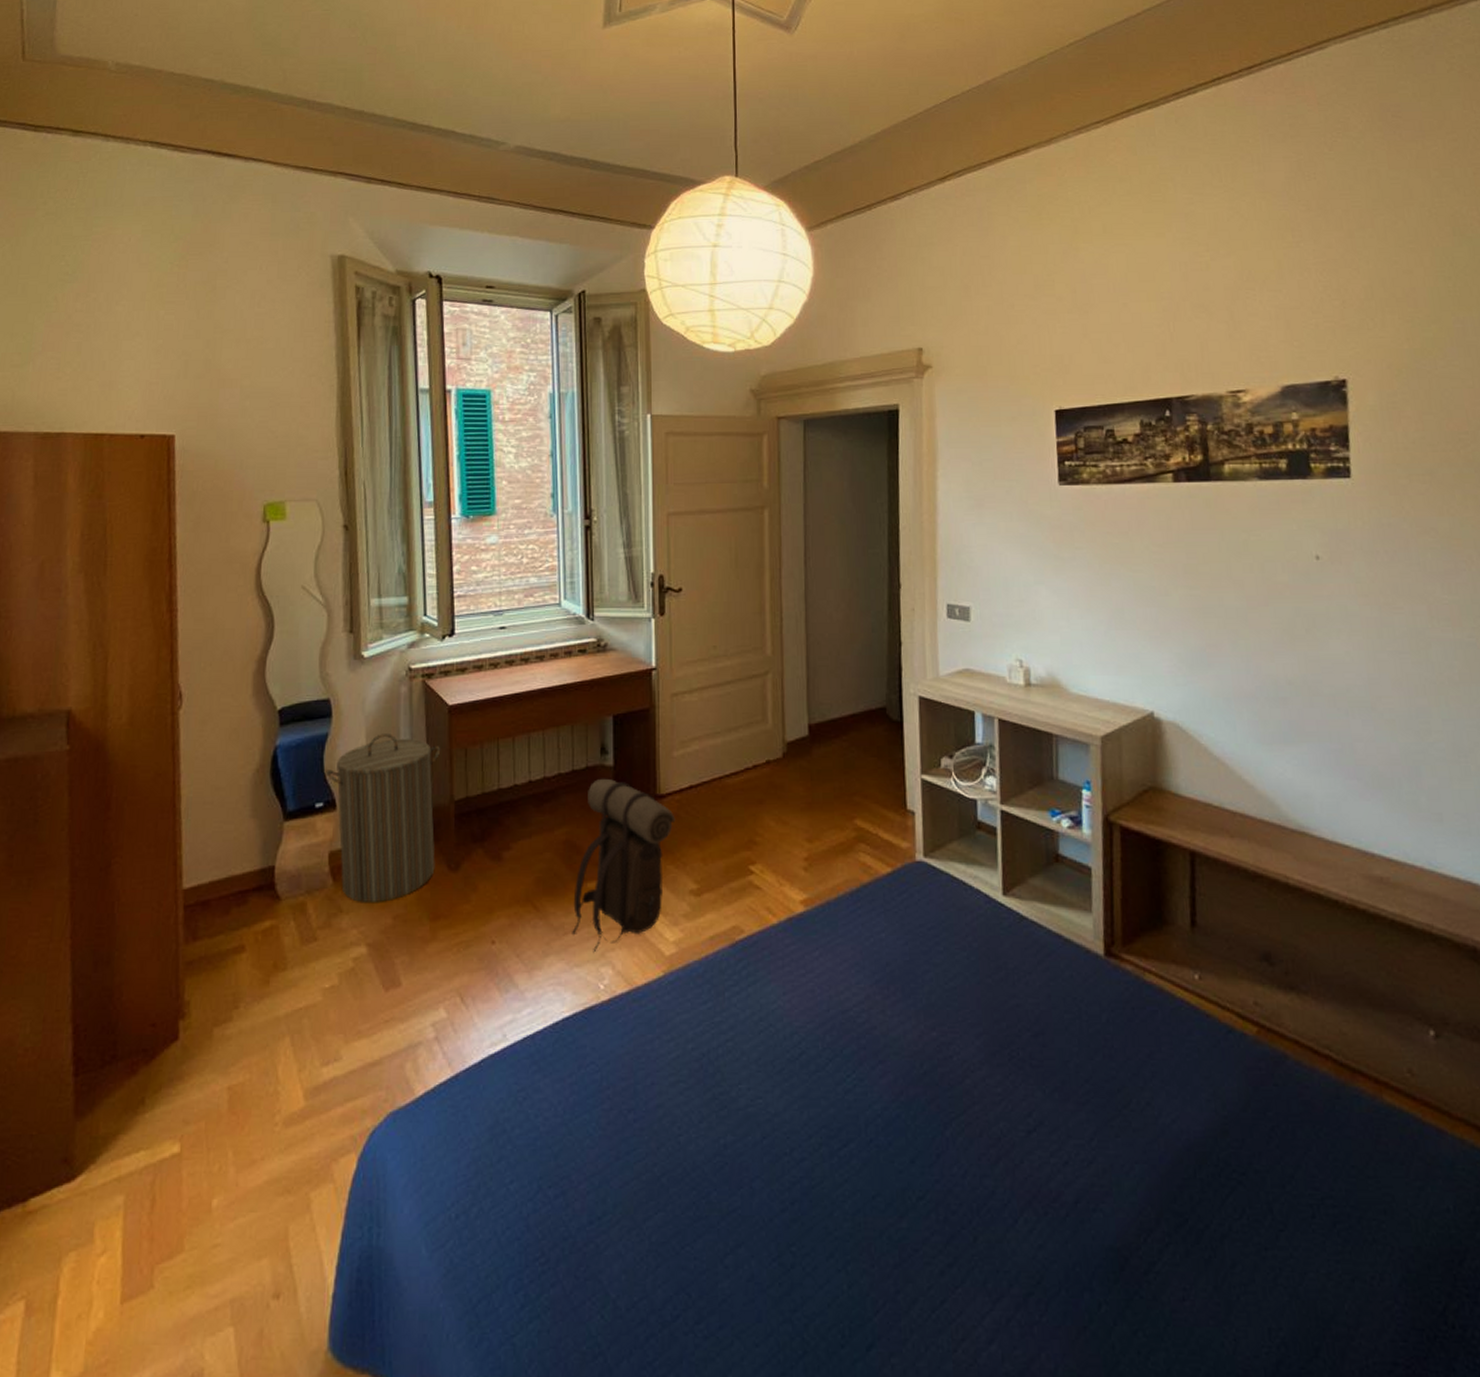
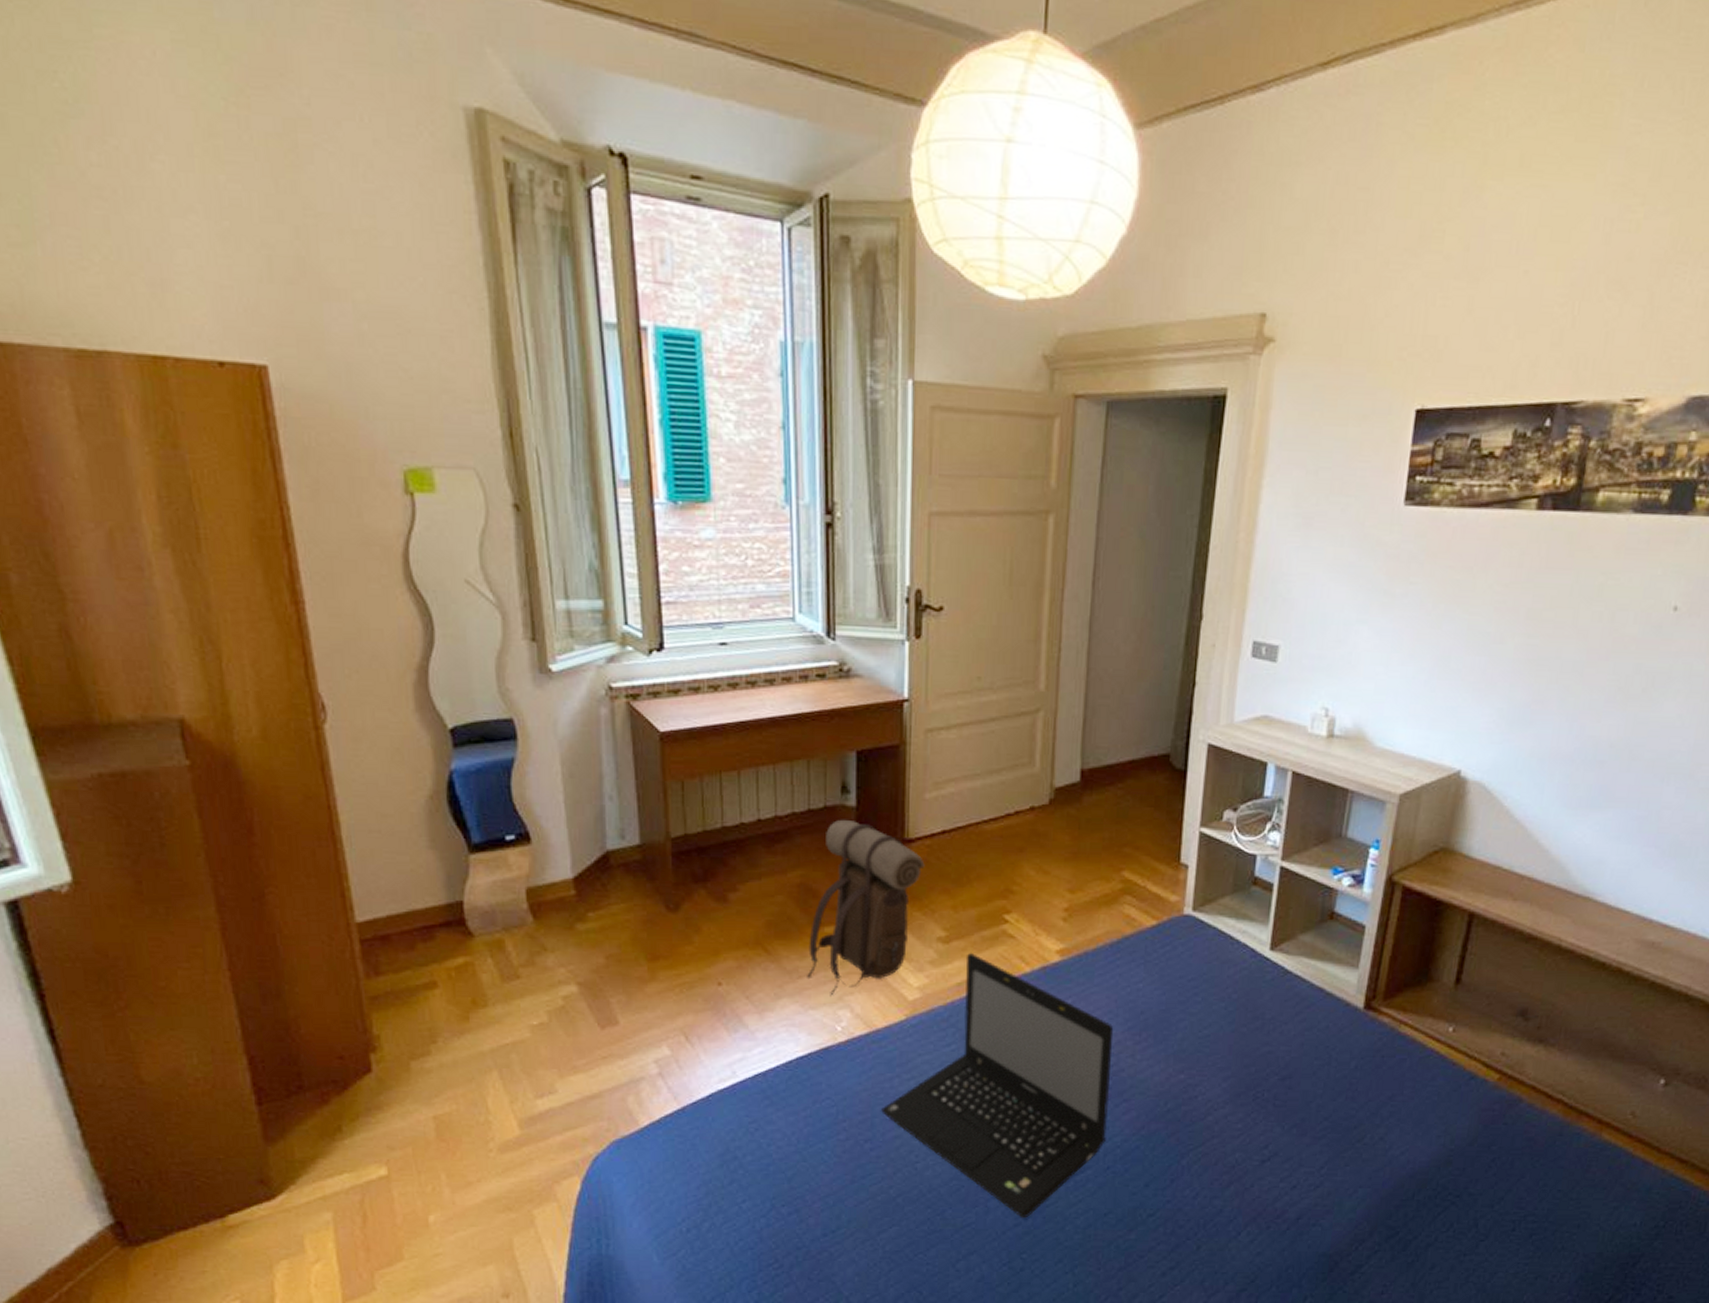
laundry hamper: present [326,734,441,902] -> none [515,761,653,941]
laptop: none [643,904,866,1202] -> present [881,952,1114,1219]

